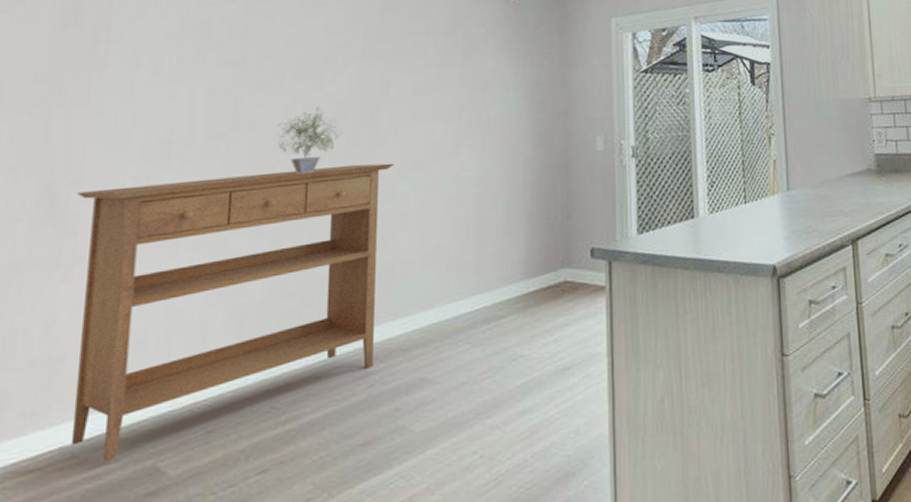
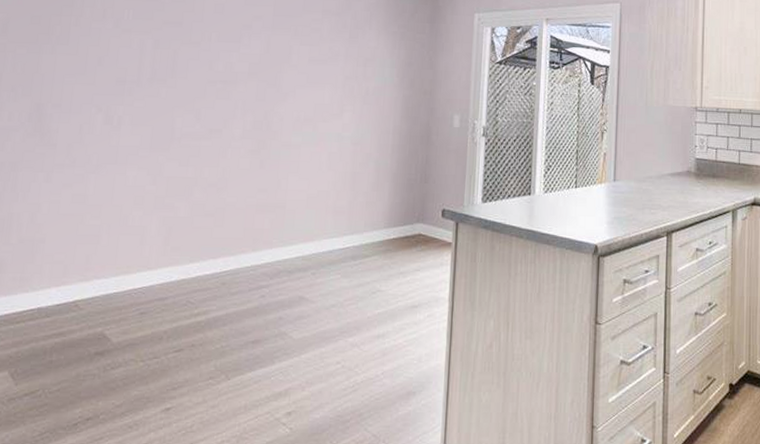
console table: present [71,163,394,463] -> none [46,113,291,324]
potted plant: present [278,106,341,174] -> none [203,64,252,119]

